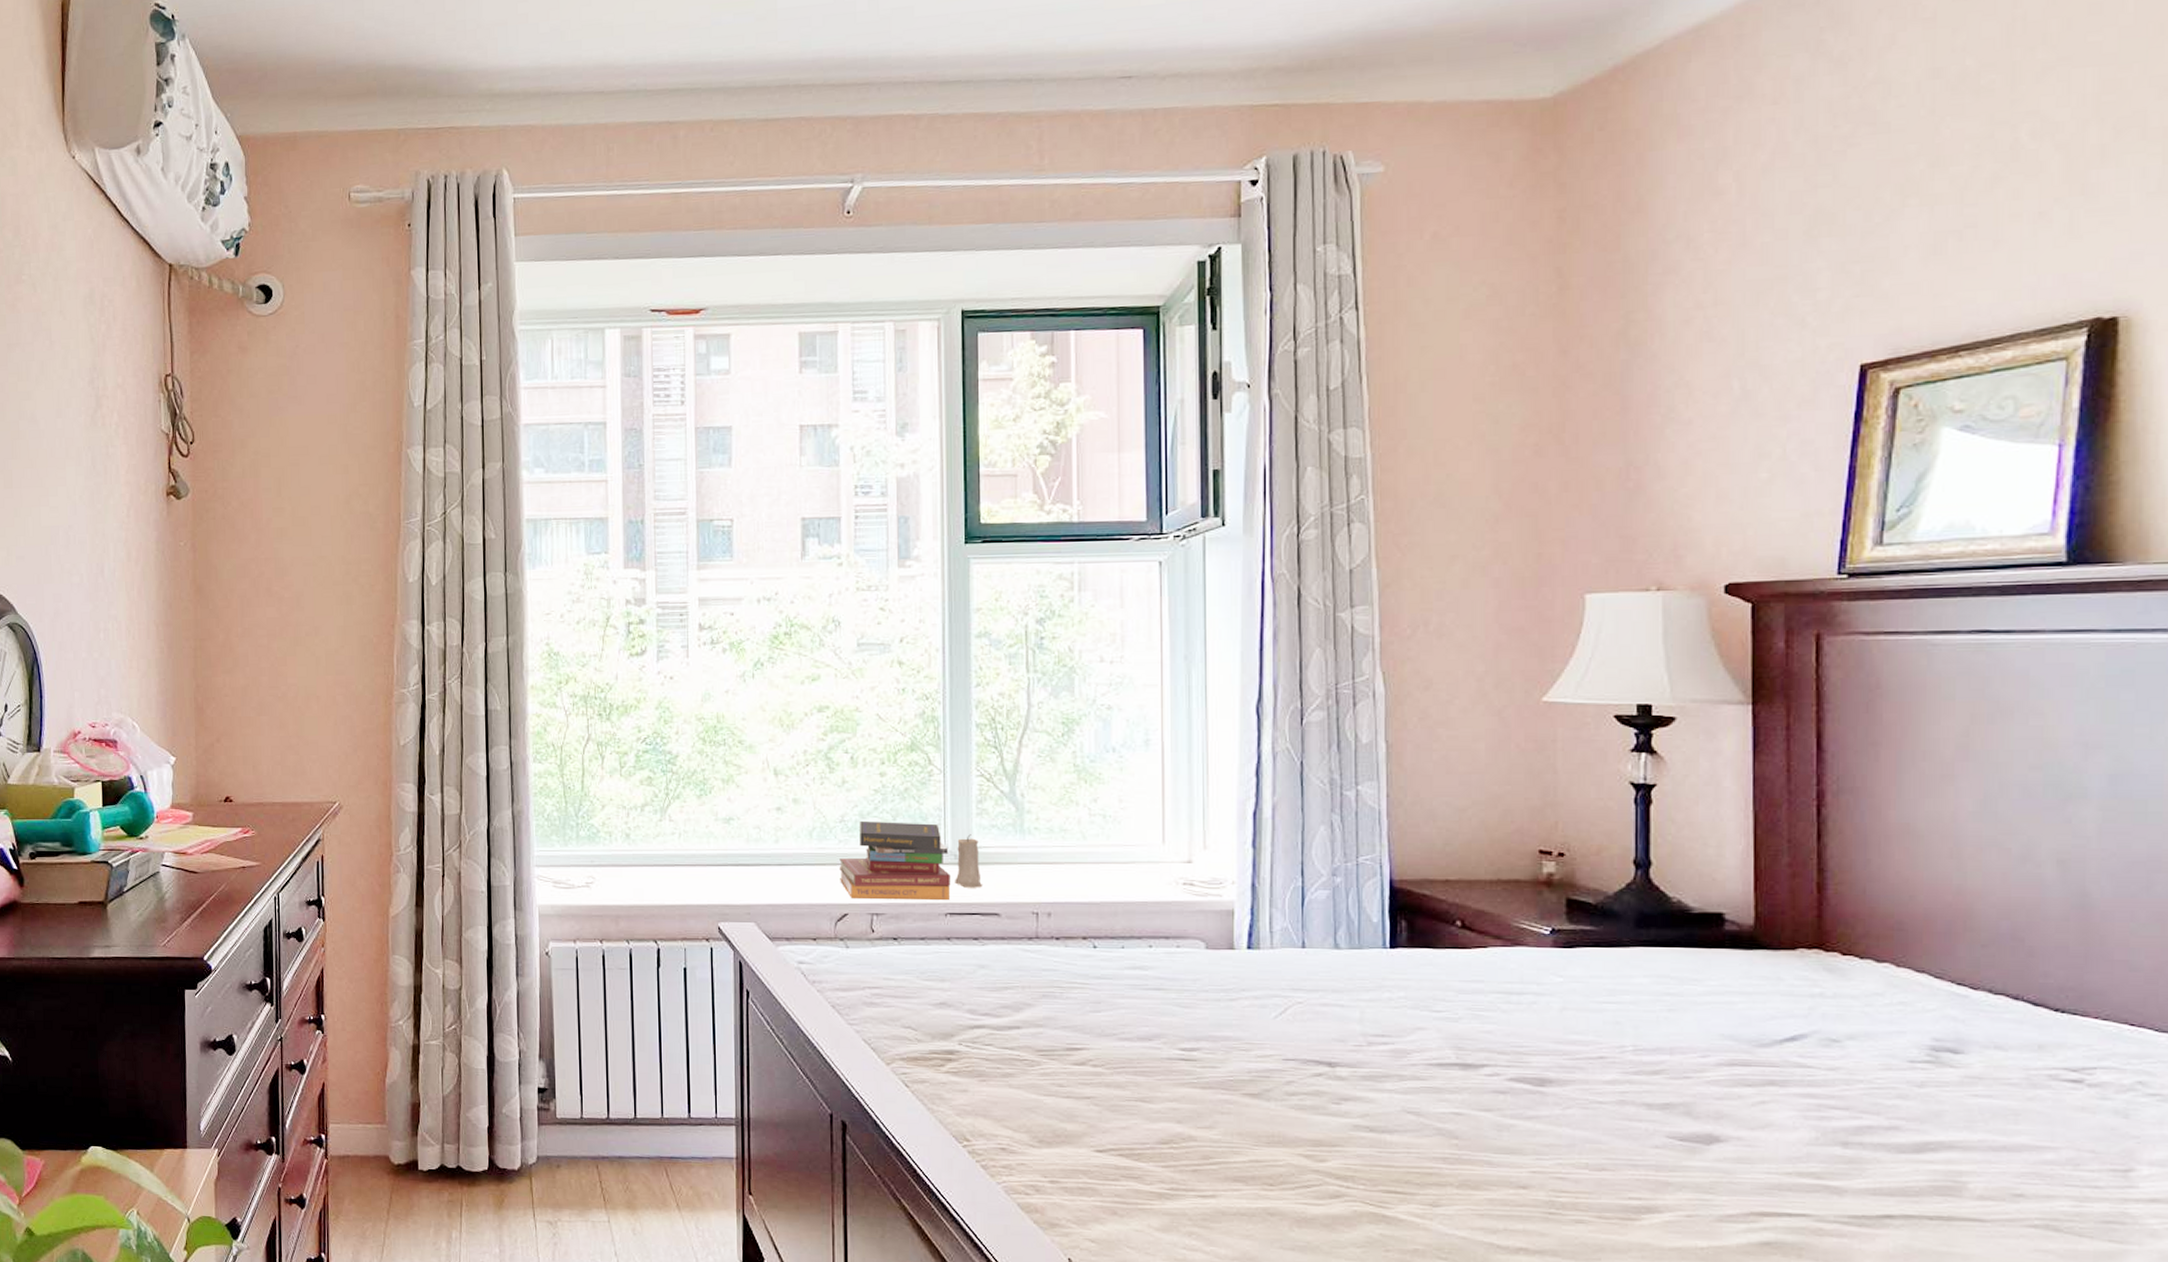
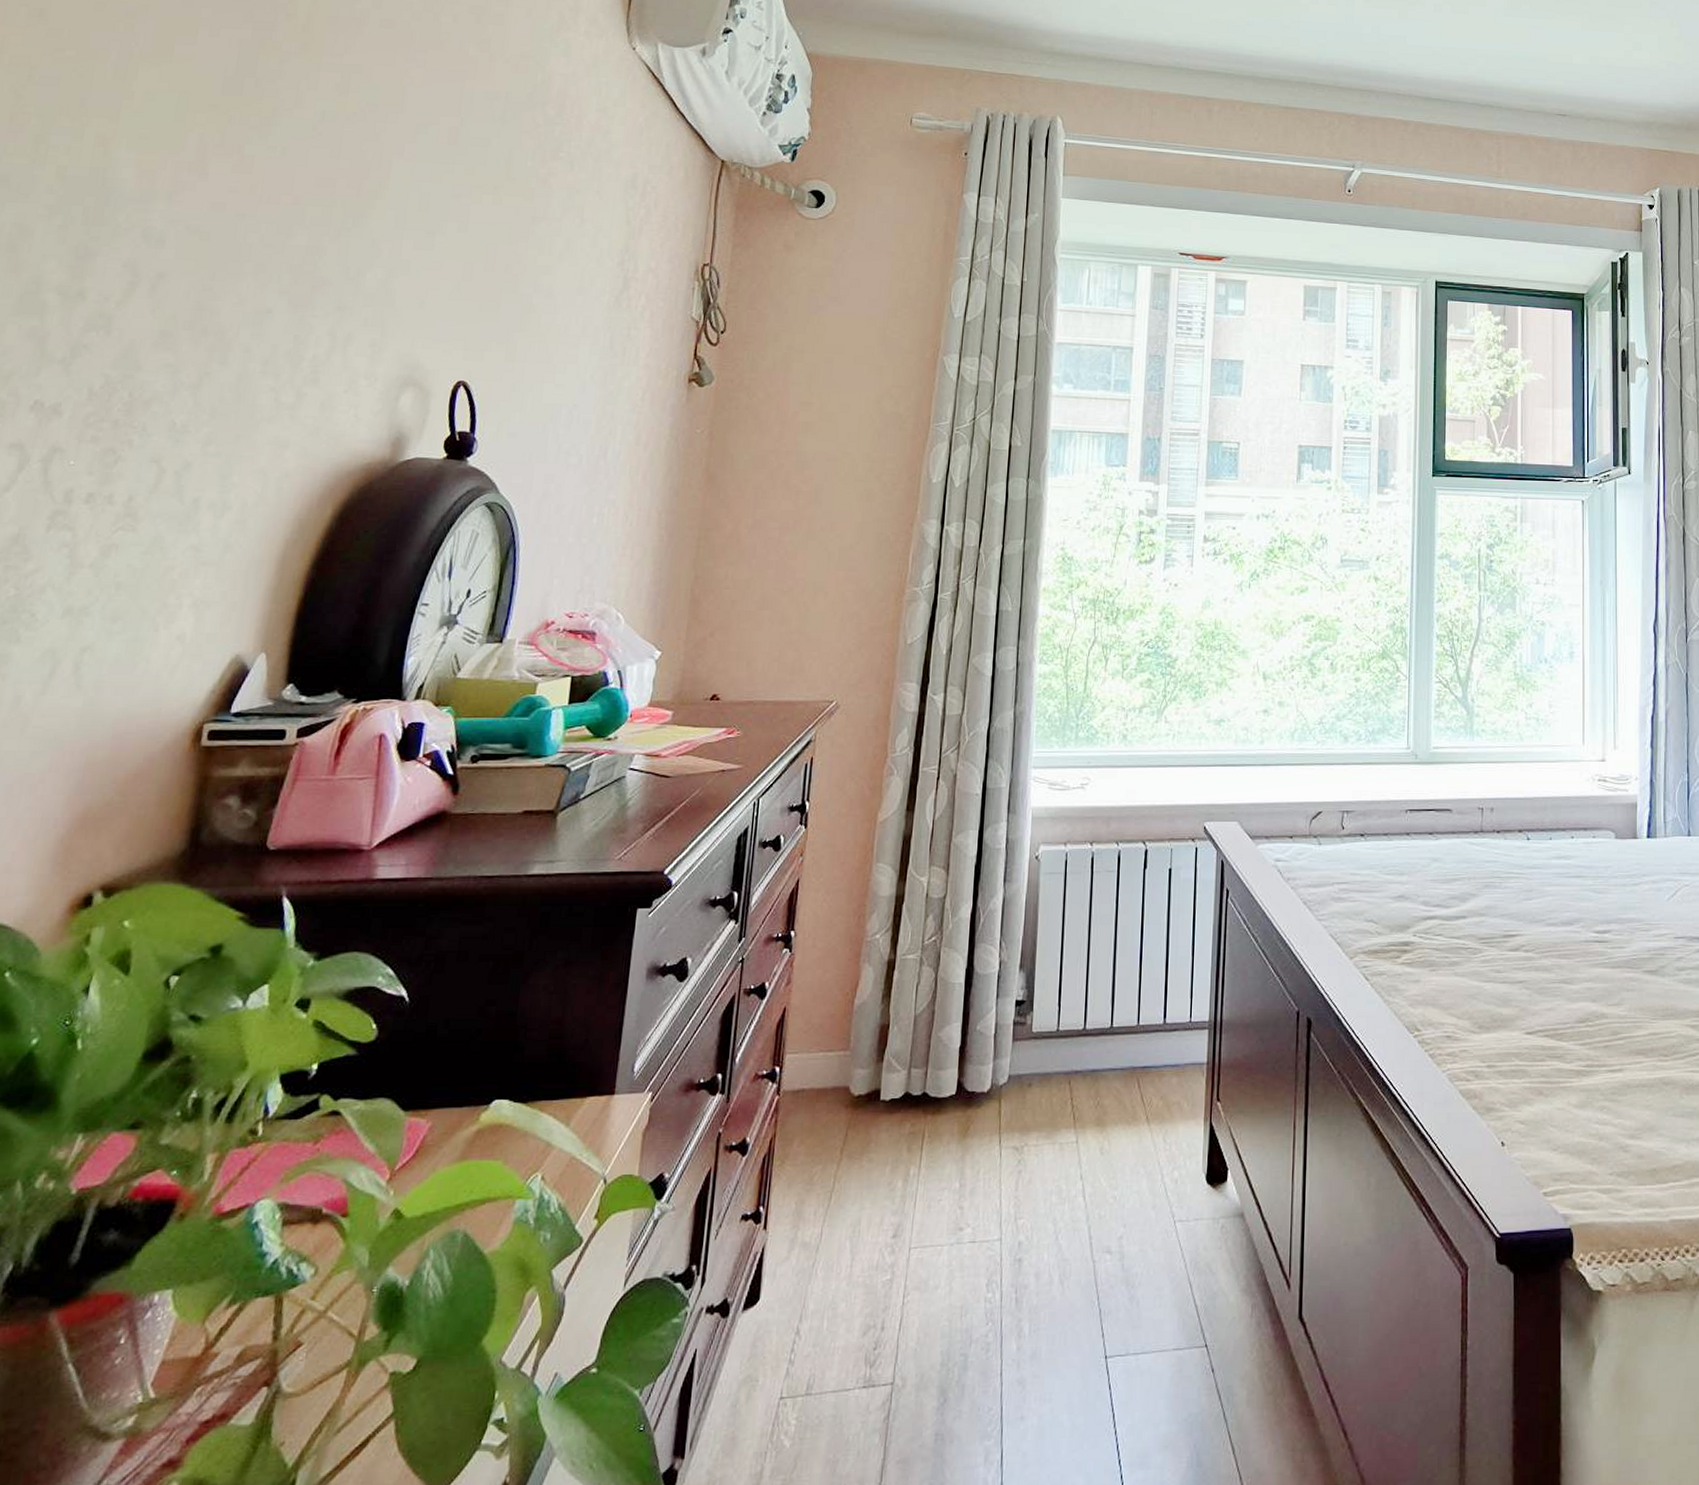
books: present [839,821,951,901] -> none [1316,723,1411,798]
candle: present [955,834,982,888] -> none [1415,736,1437,786]

